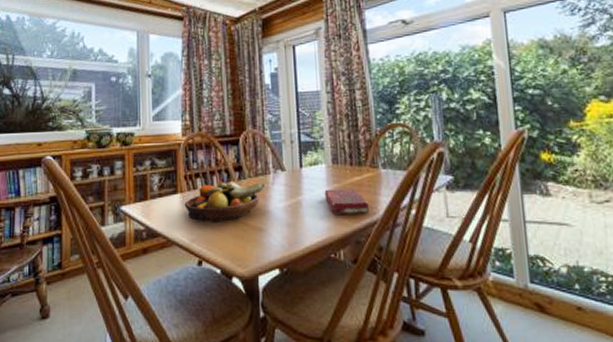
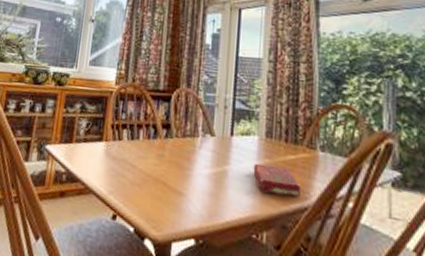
fruit bowl: present [184,181,264,222] -> none [107,137,191,179]

